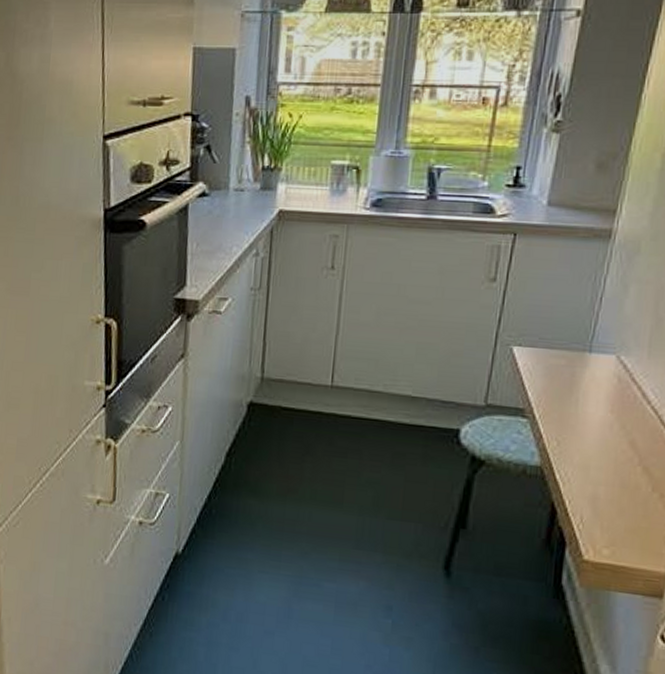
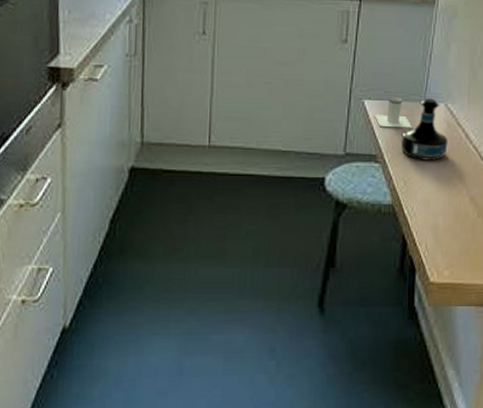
salt shaker: none [524,344,571,382] -> present [374,97,412,128]
tequila bottle: none [555,348,618,421] -> present [400,98,448,161]

